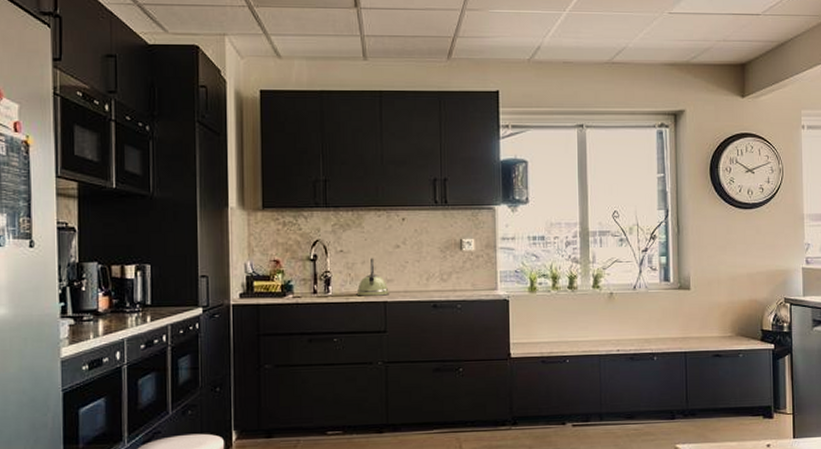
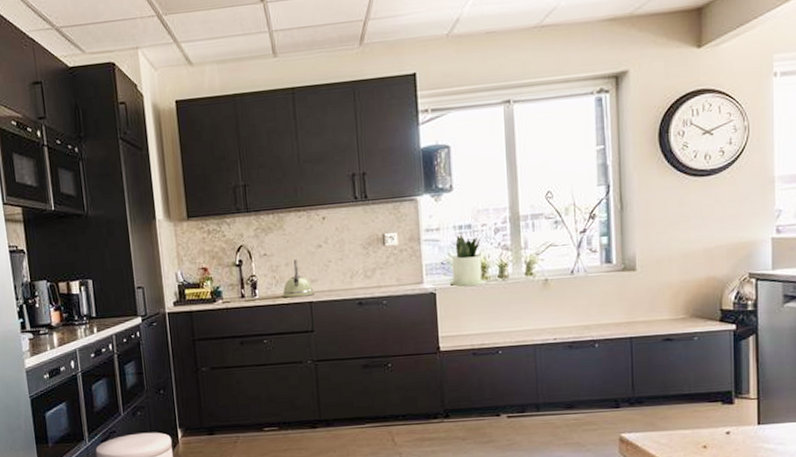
planter: none [522,245,554,296] -> present [449,234,484,287]

